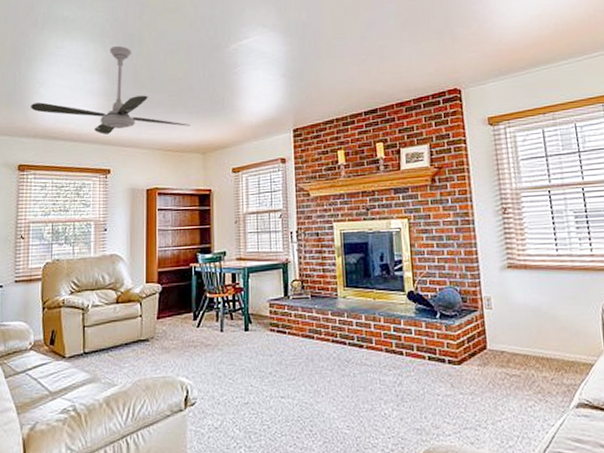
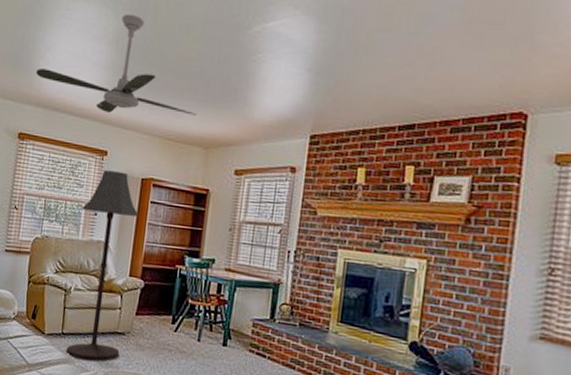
floor lamp: none [89,186,148,375] -> present [65,170,139,361]

